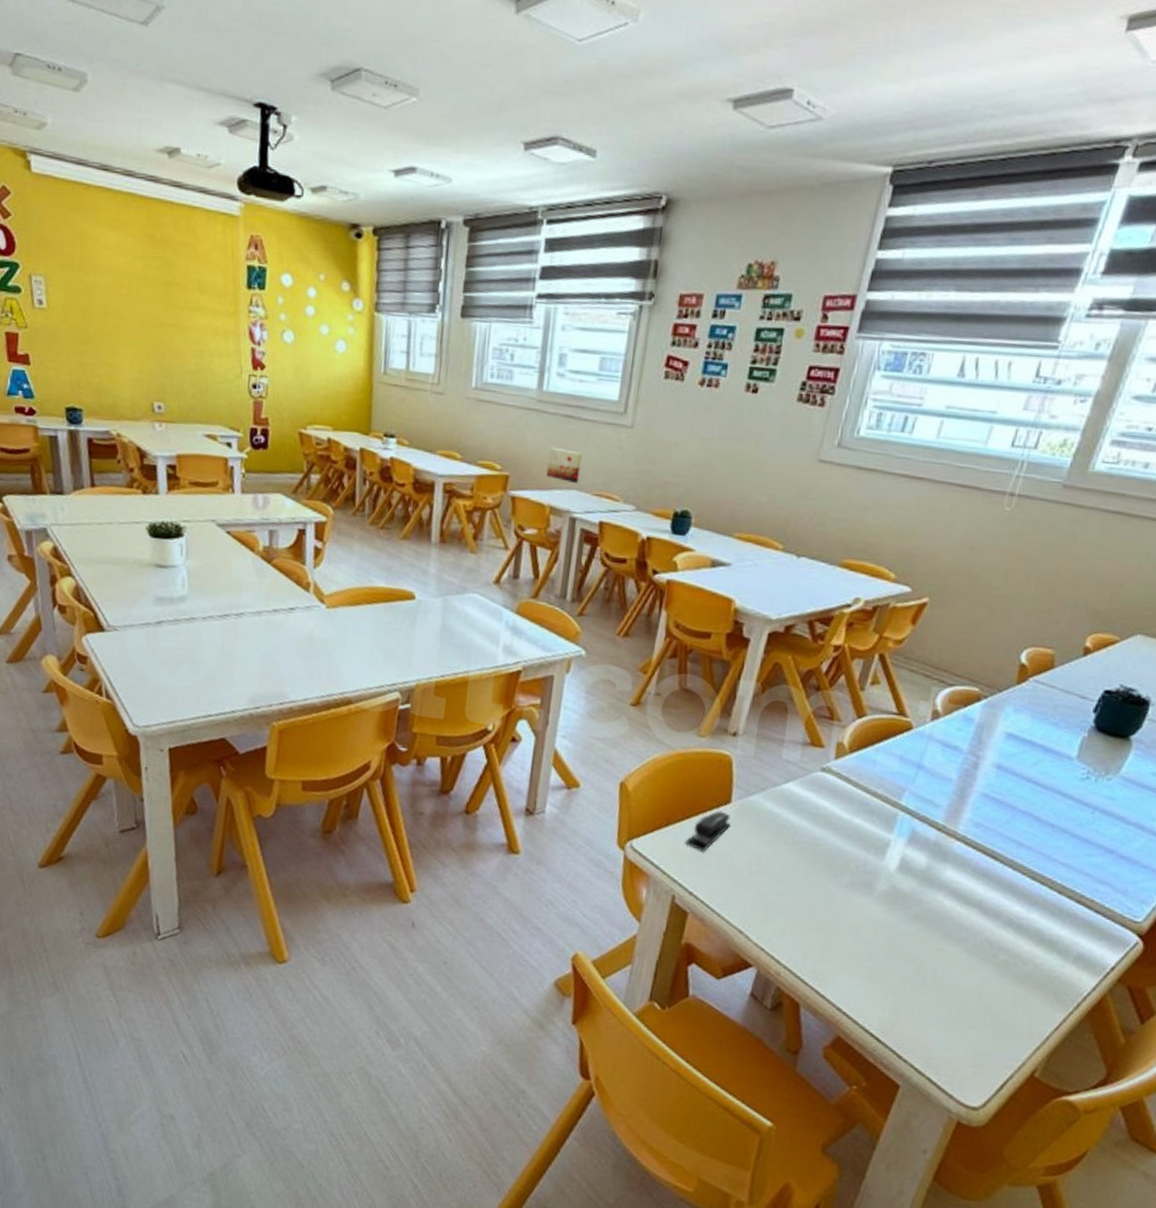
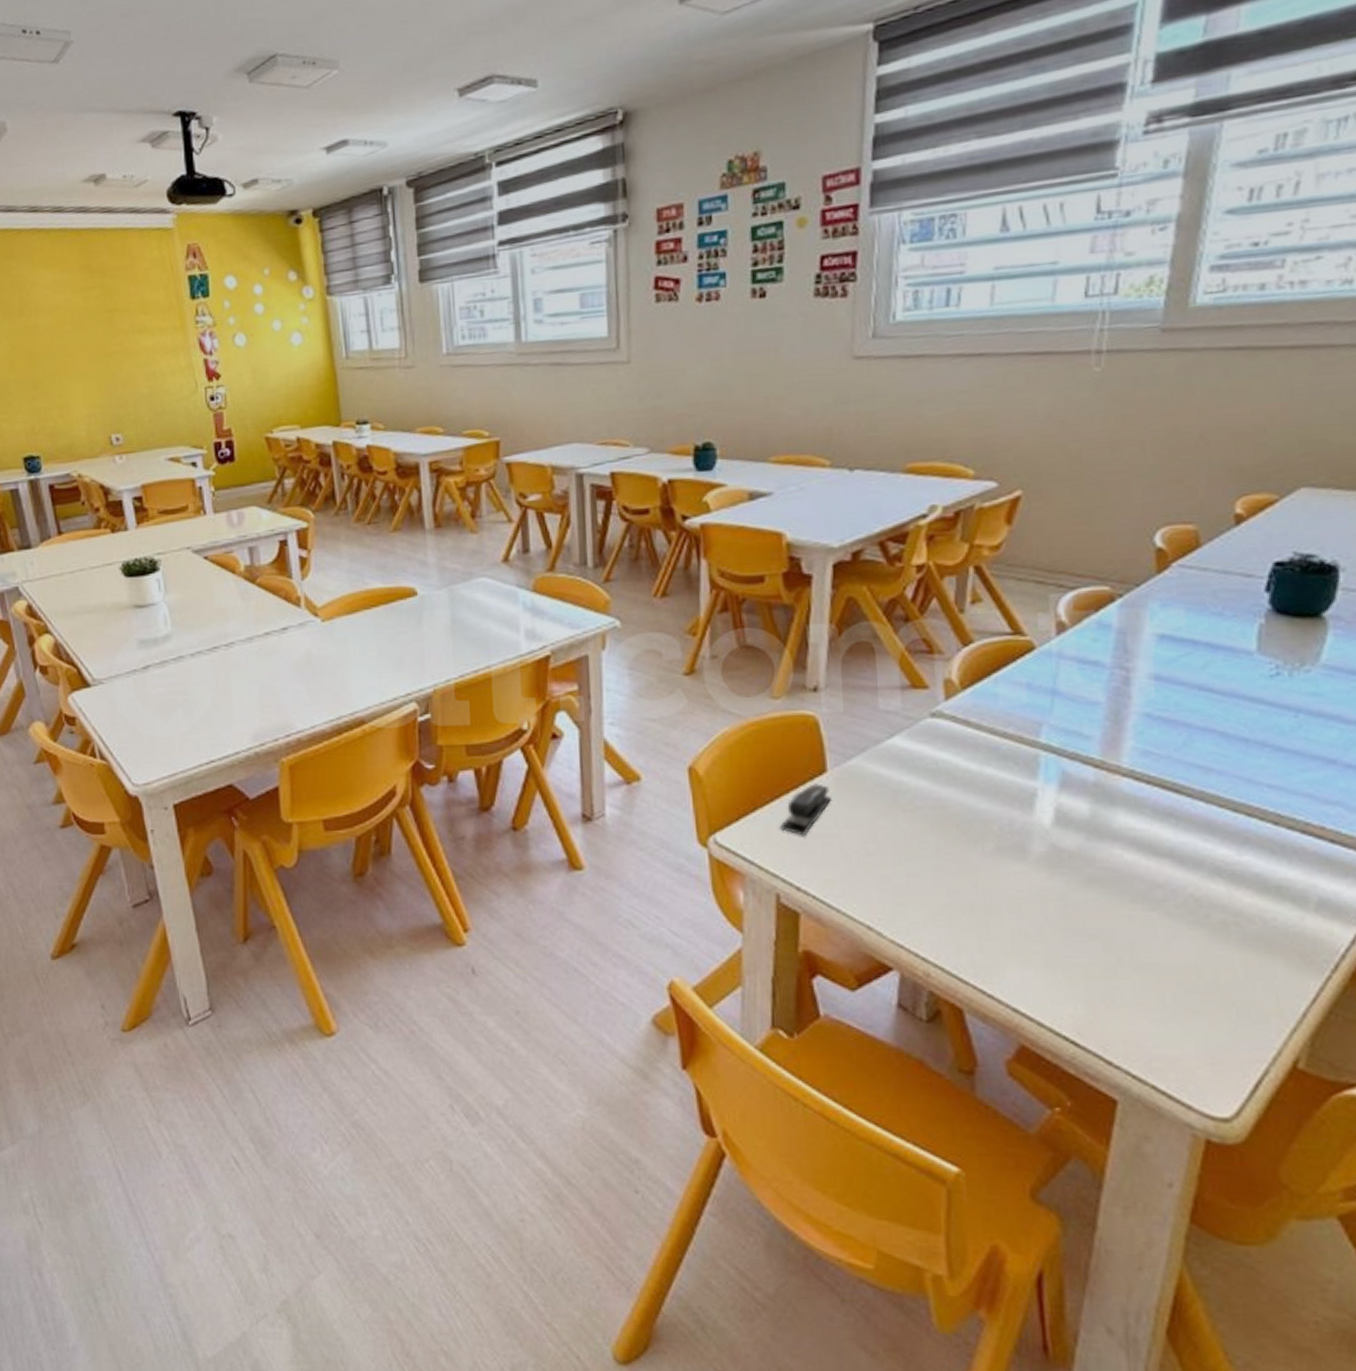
wall art: present [546,447,582,484] -> none [540,400,579,437]

